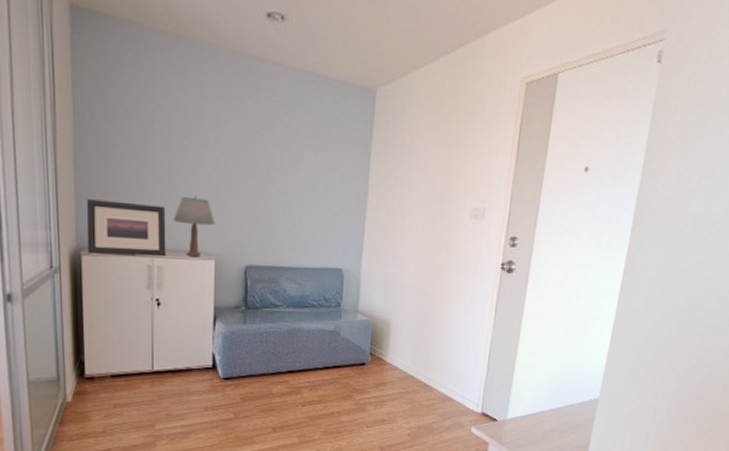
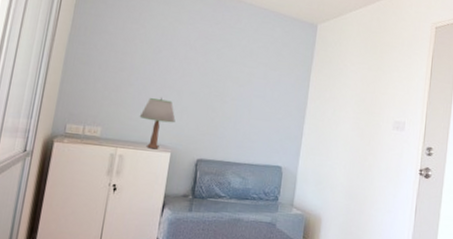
picture frame: present [86,199,166,257] -> none [60,95,134,148]

